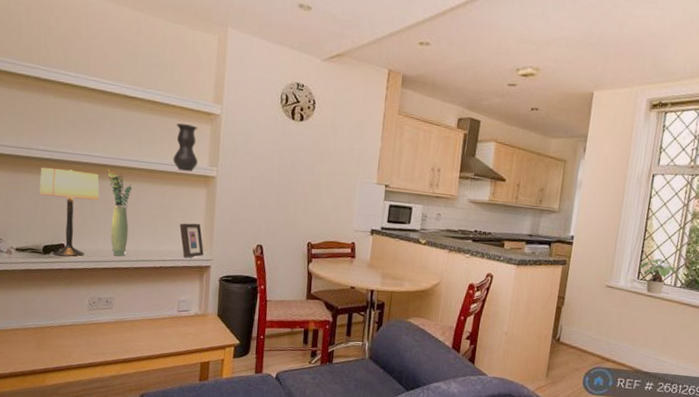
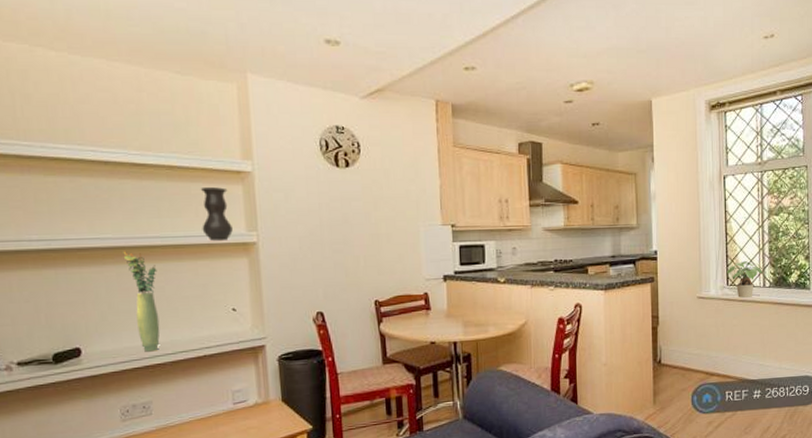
table lamp: present [40,166,99,257] -> none [36,258,117,364]
picture frame: present [180,223,204,258] -> none [221,298,255,340]

